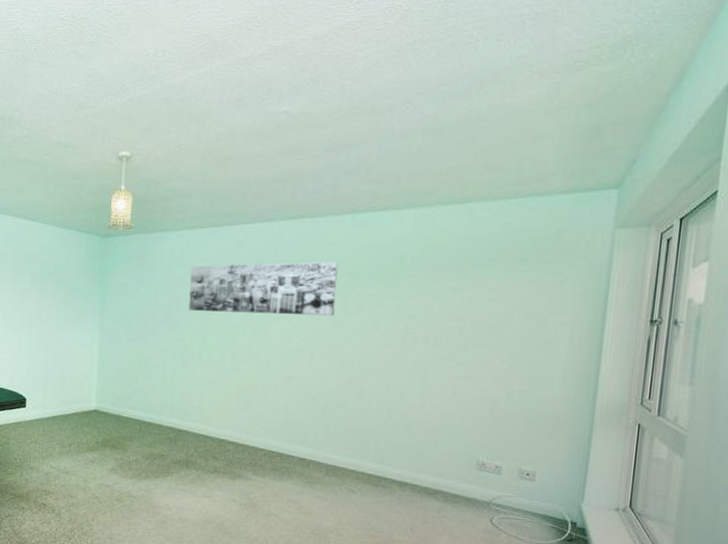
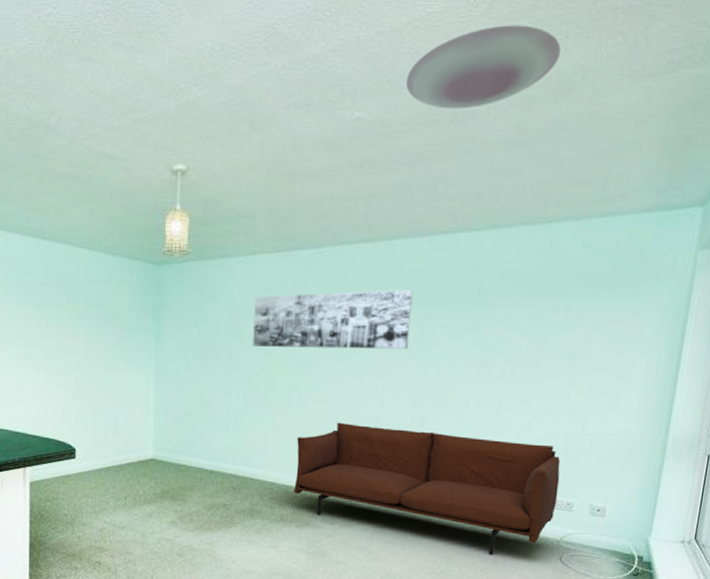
sofa: none [227,381,487,514] -> present [294,422,561,555]
ceiling light: none [328,31,472,103] -> present [405,25,561,109]

